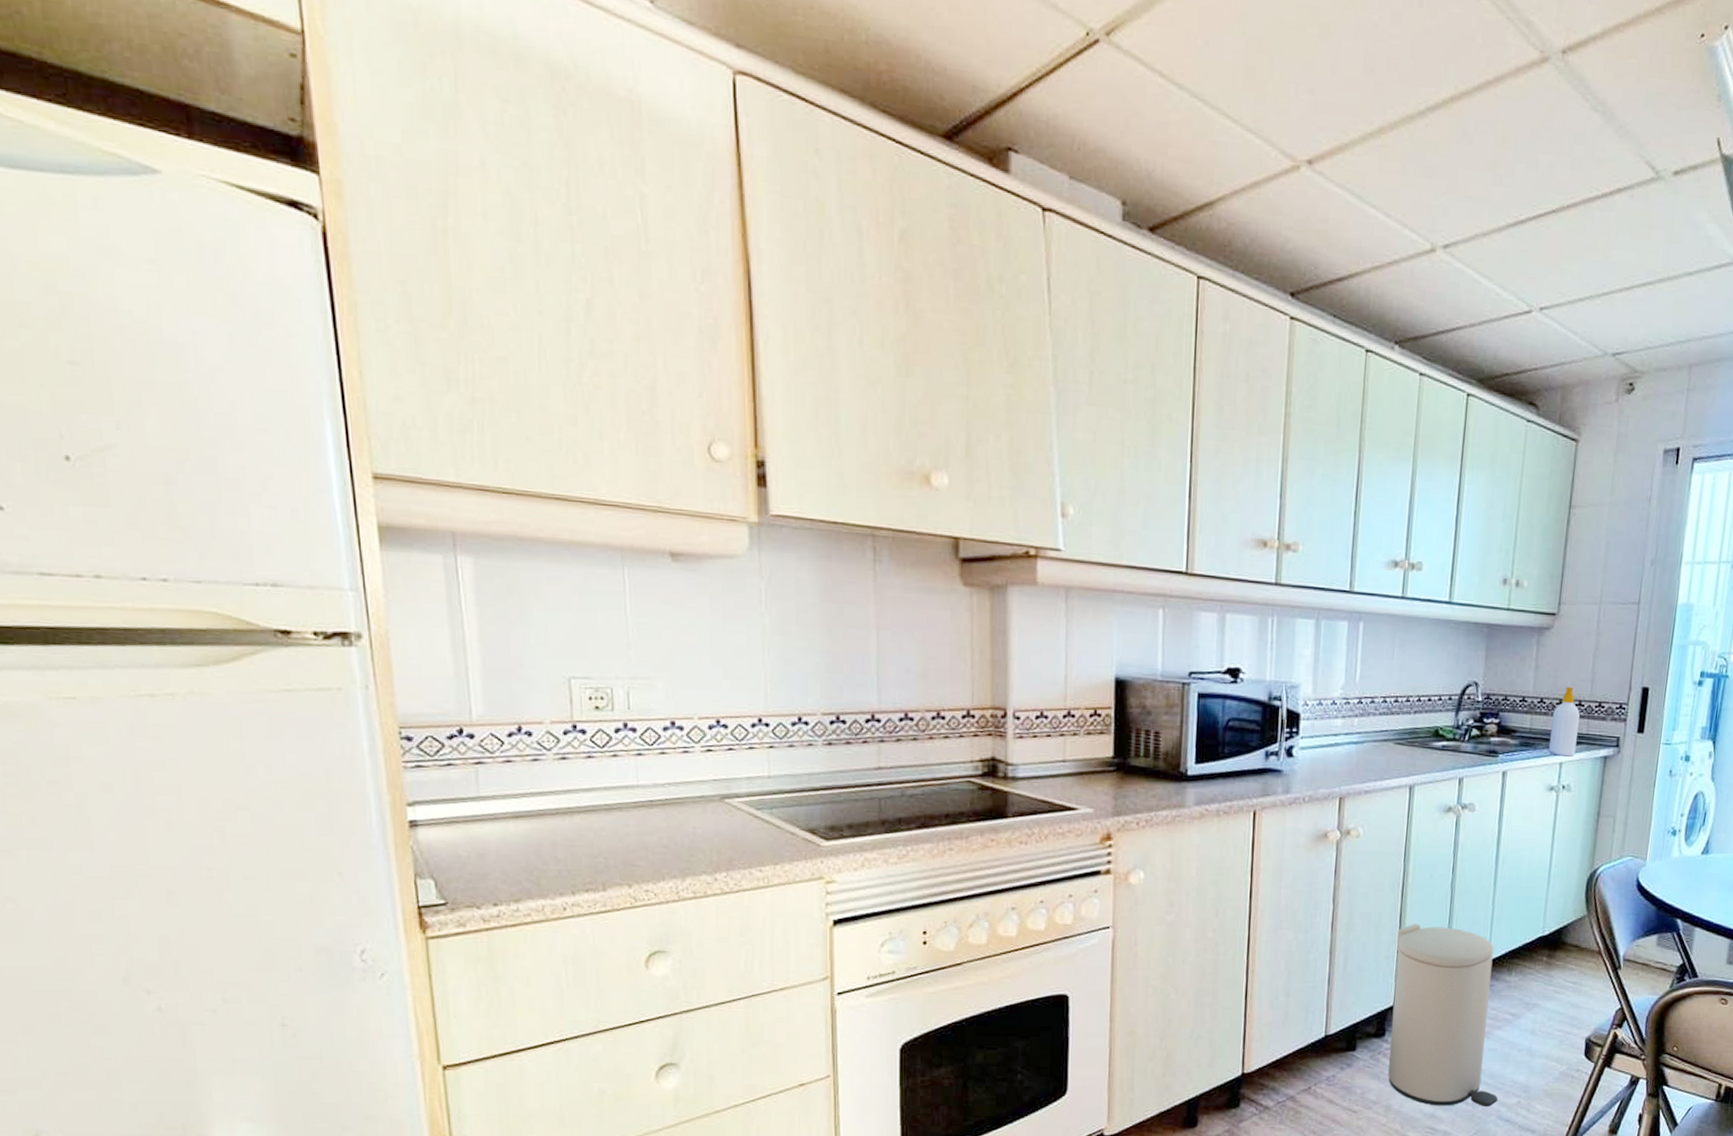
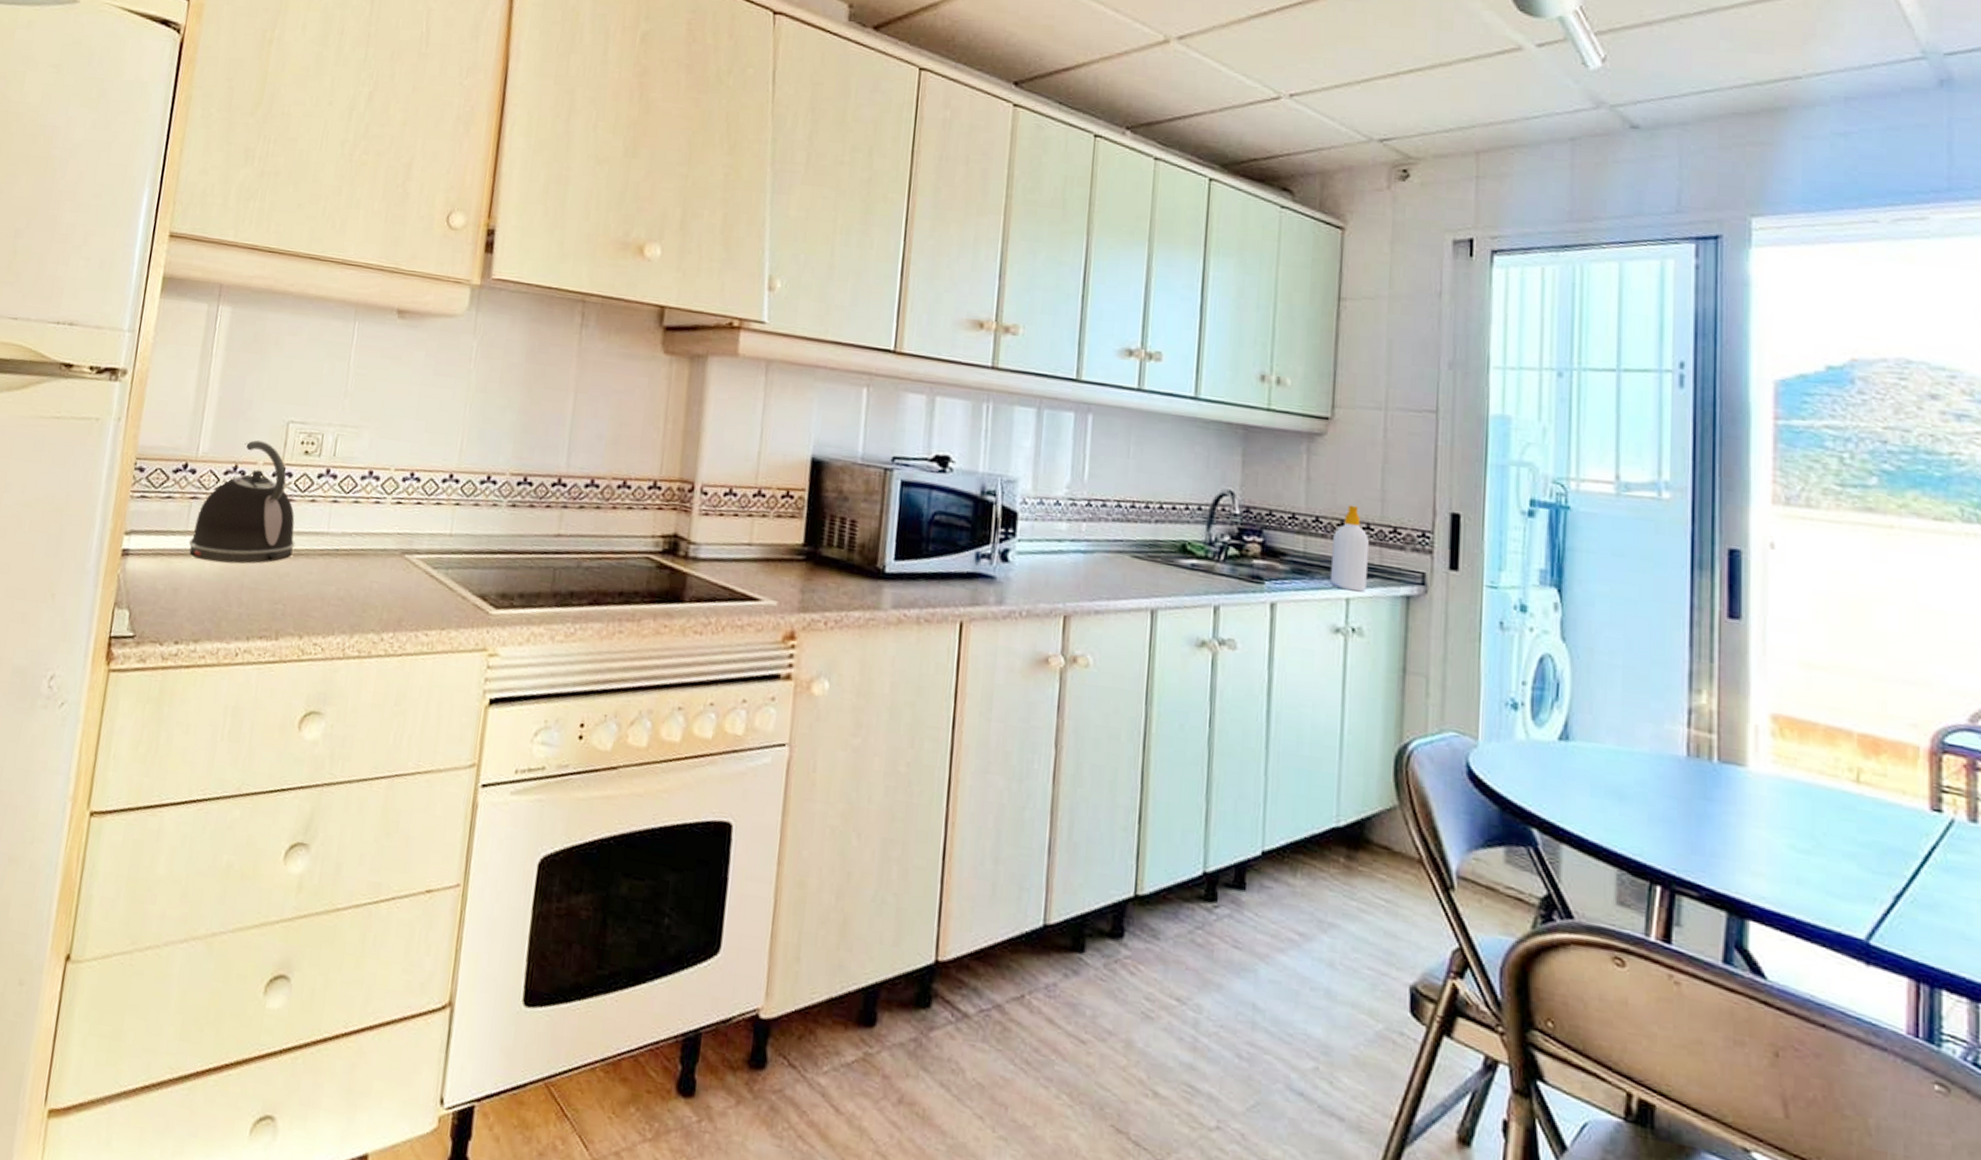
kettle: none [484,699,604,825] -> present [188,440,295,564]
pedal bin: present [1388,923,1499,1107] -> none [1128,787,1286,1069]

